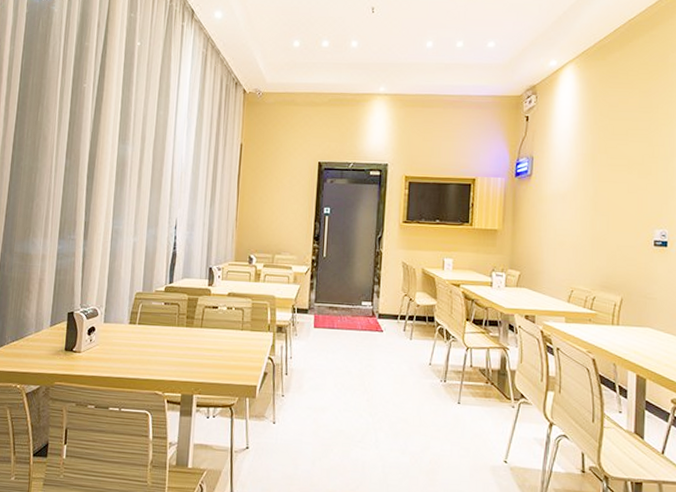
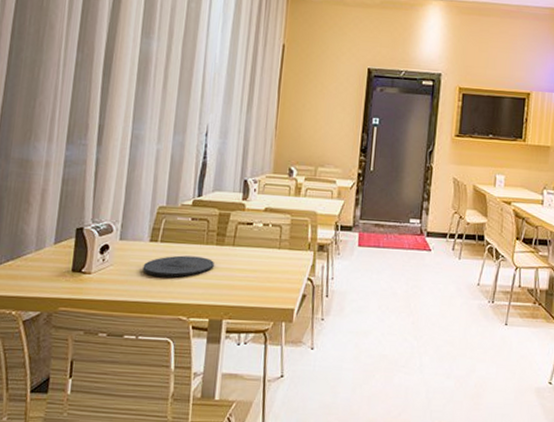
plate: none [123,336,185,357] -> present [142,255,214,278]

